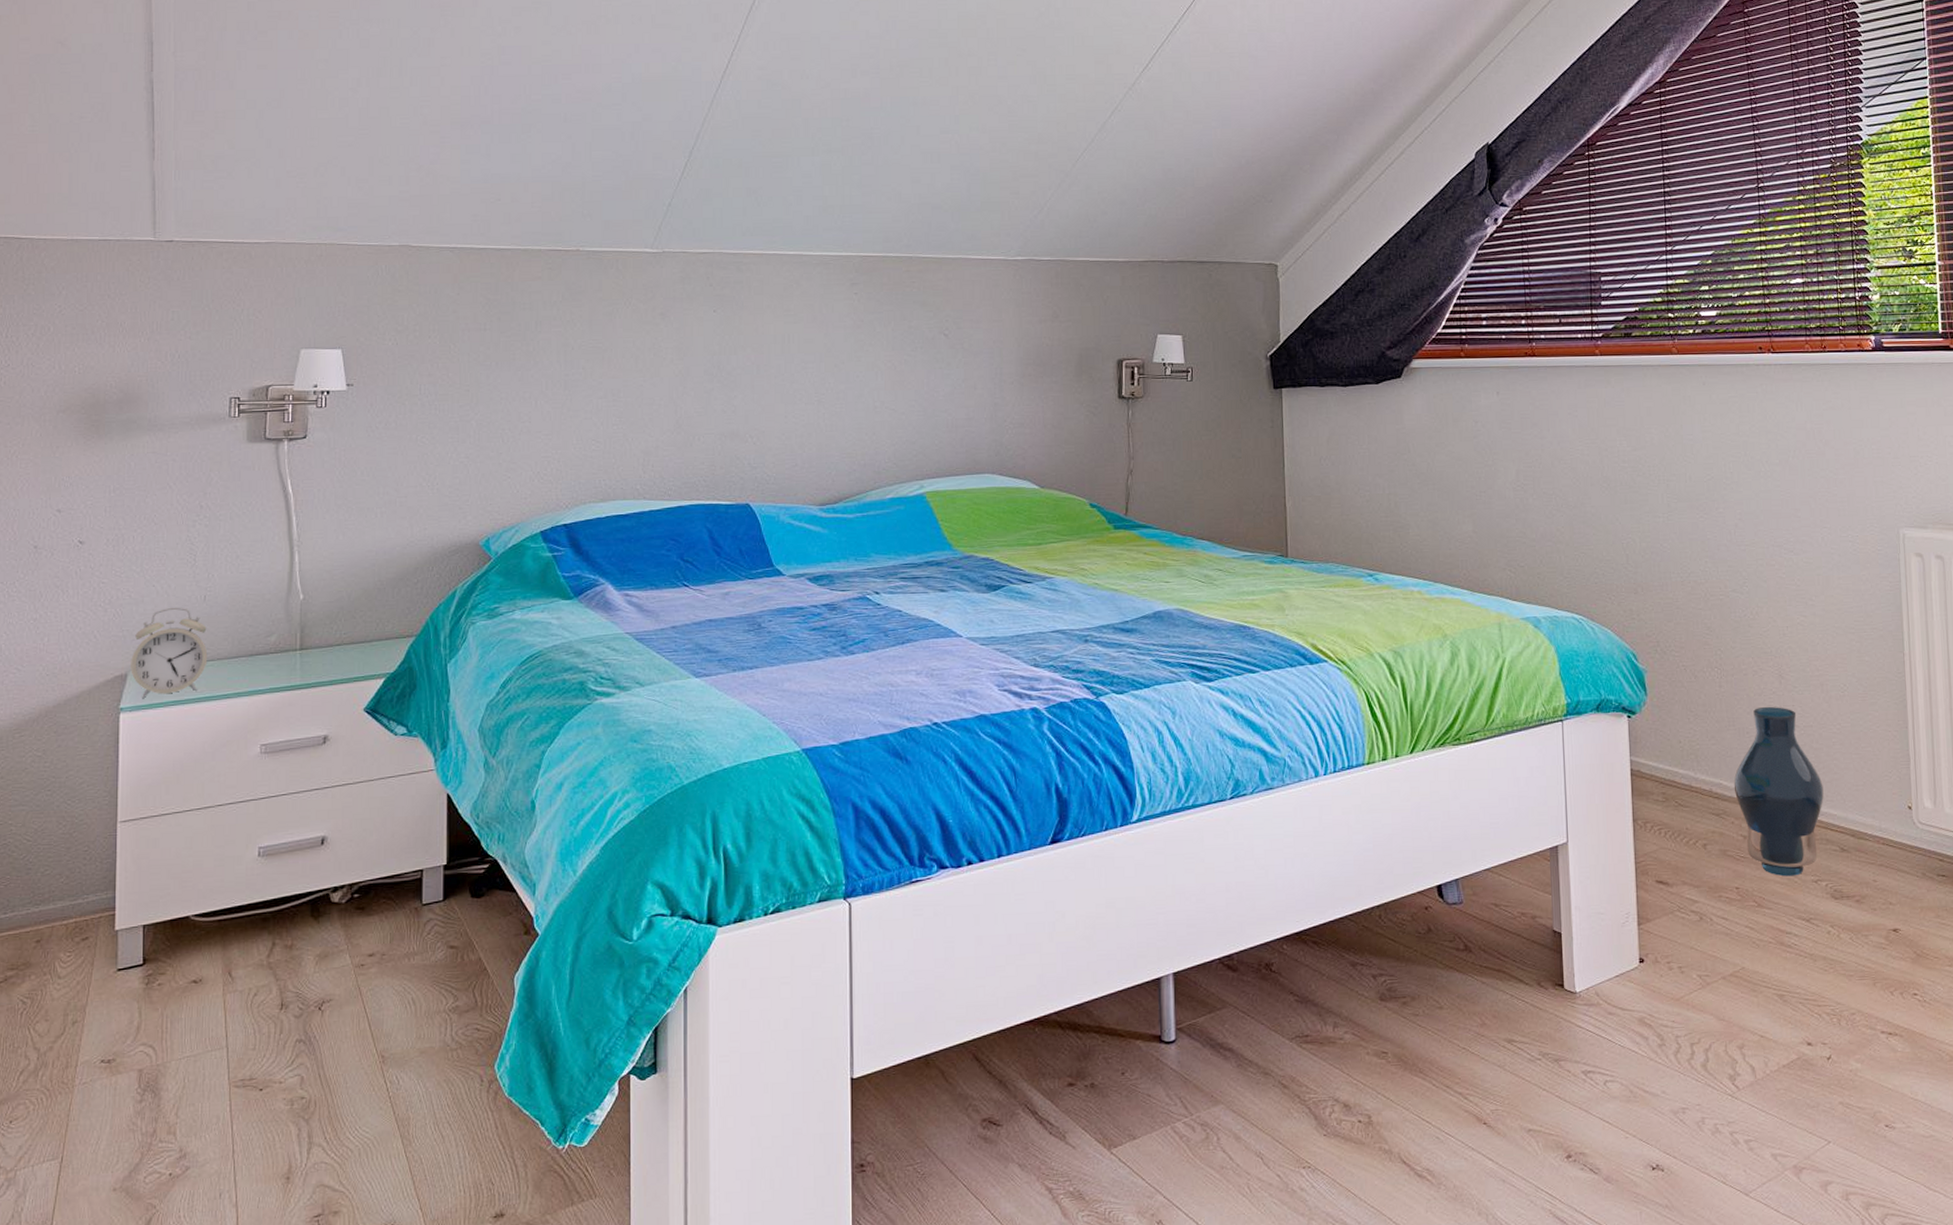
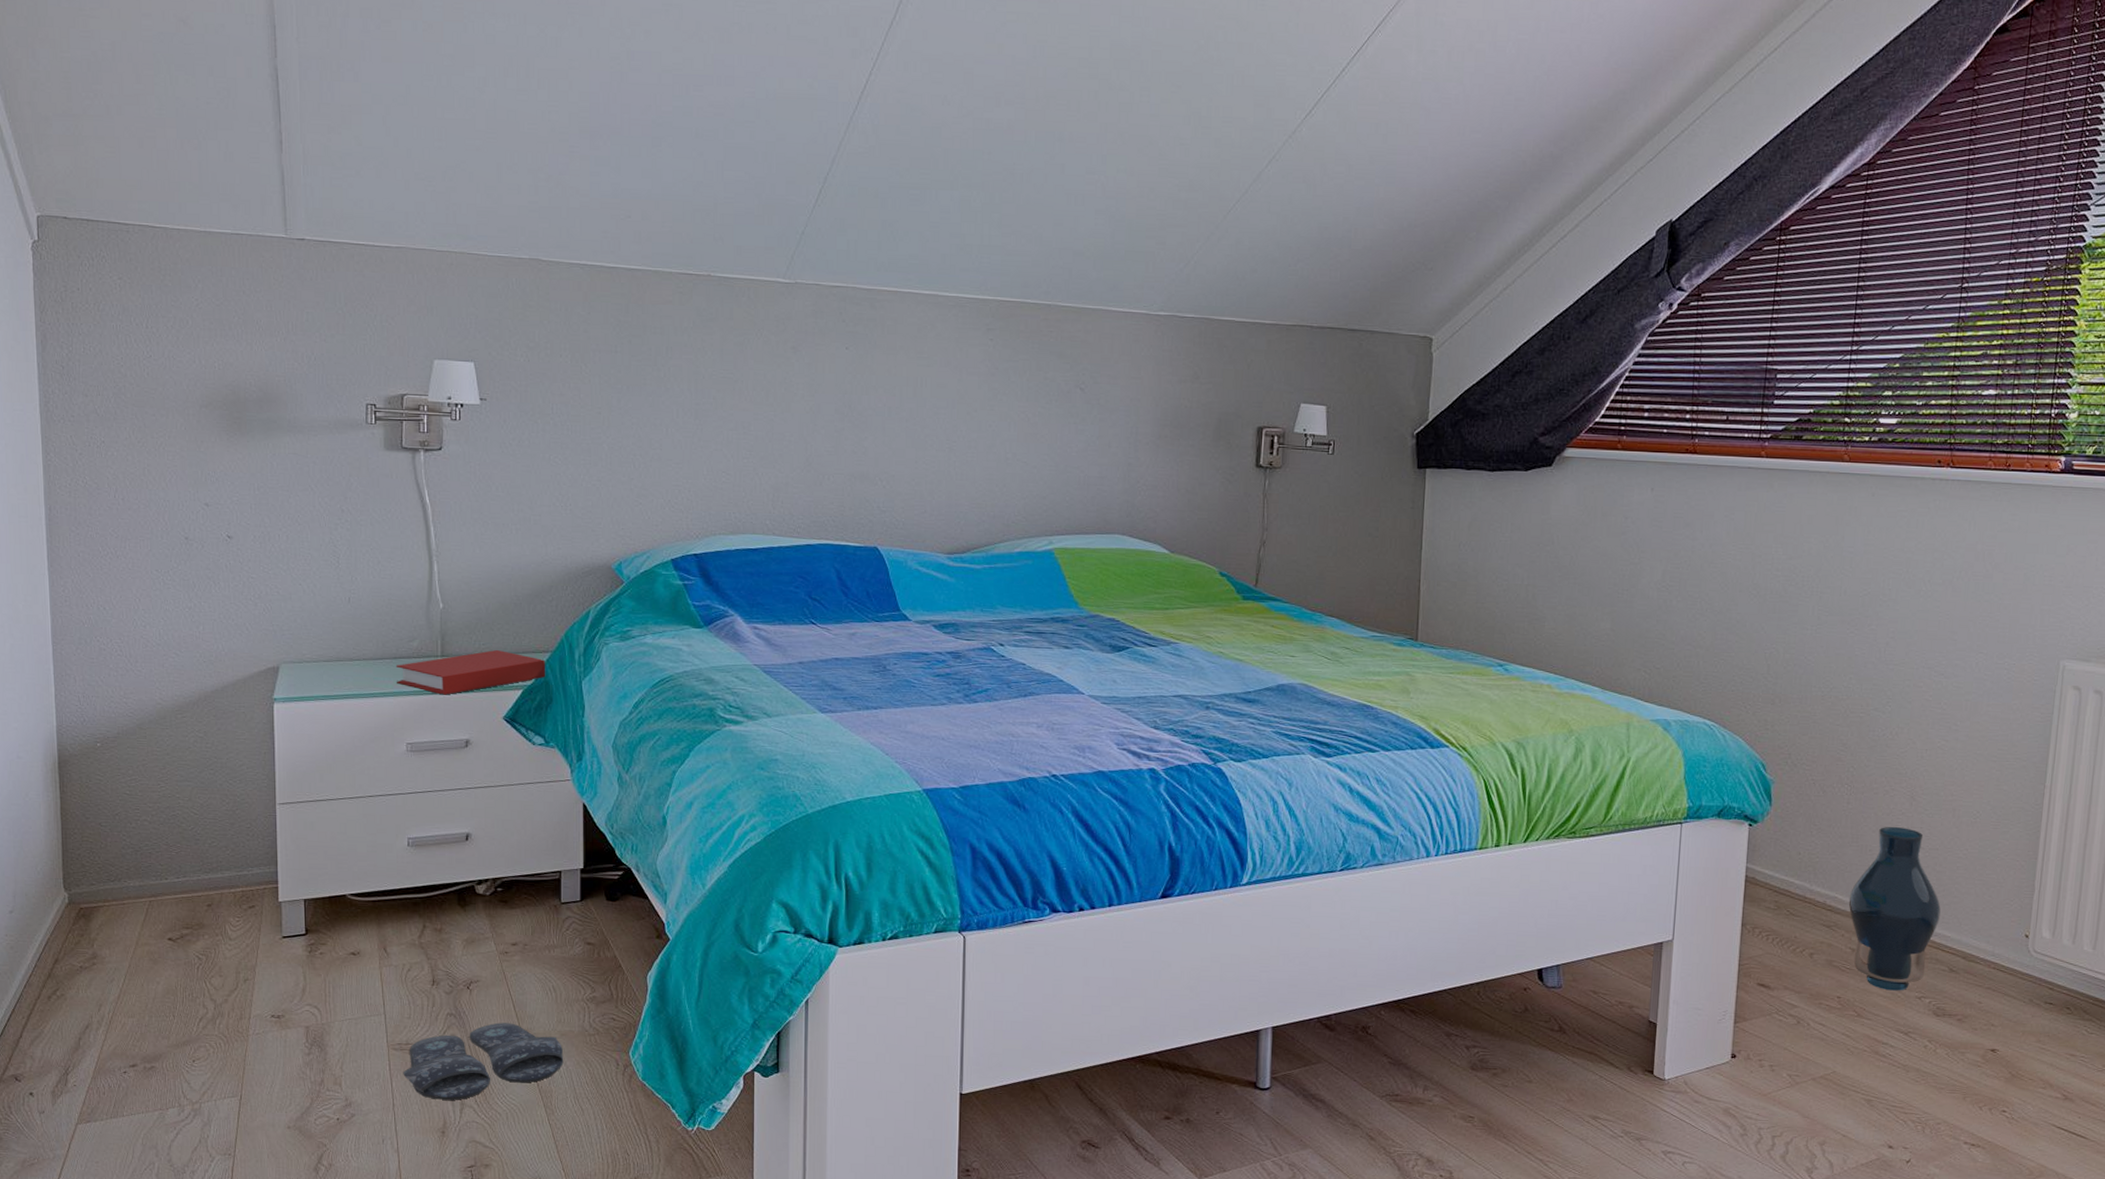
alarm clock: present [131,607,208,699] -> none [282,606,354,692]
slippers: none [245,1044,423,1141] -> present [403,1022,564,1100]
book: none [251,638,410,690] -> present [395,650,546,695]

